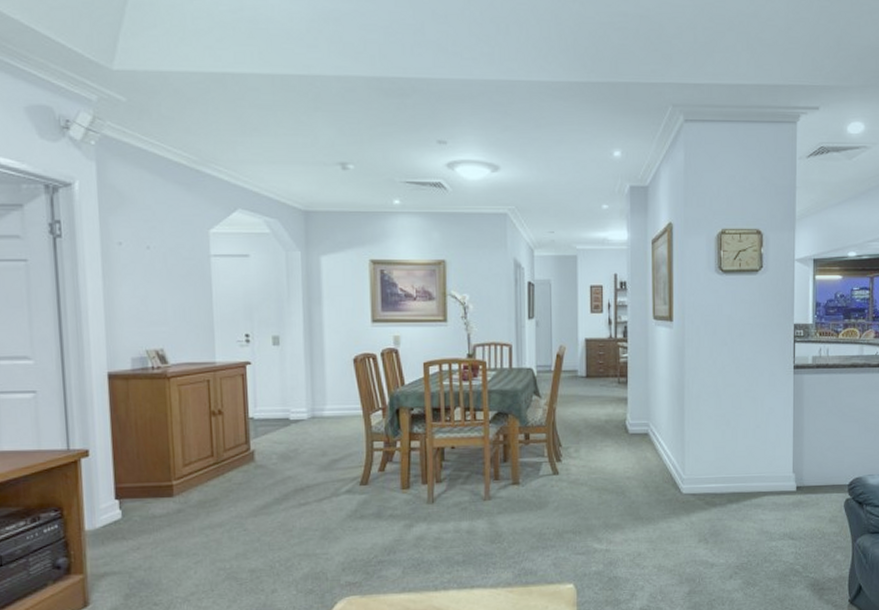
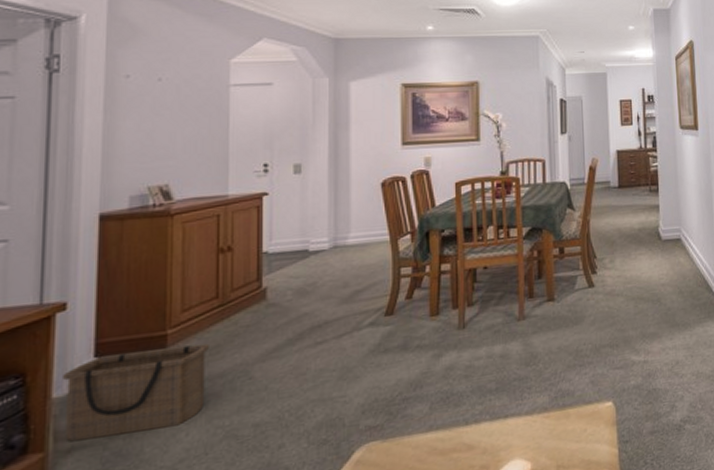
basket: none [91,496,209,568] -> present [61,343,209,442]

